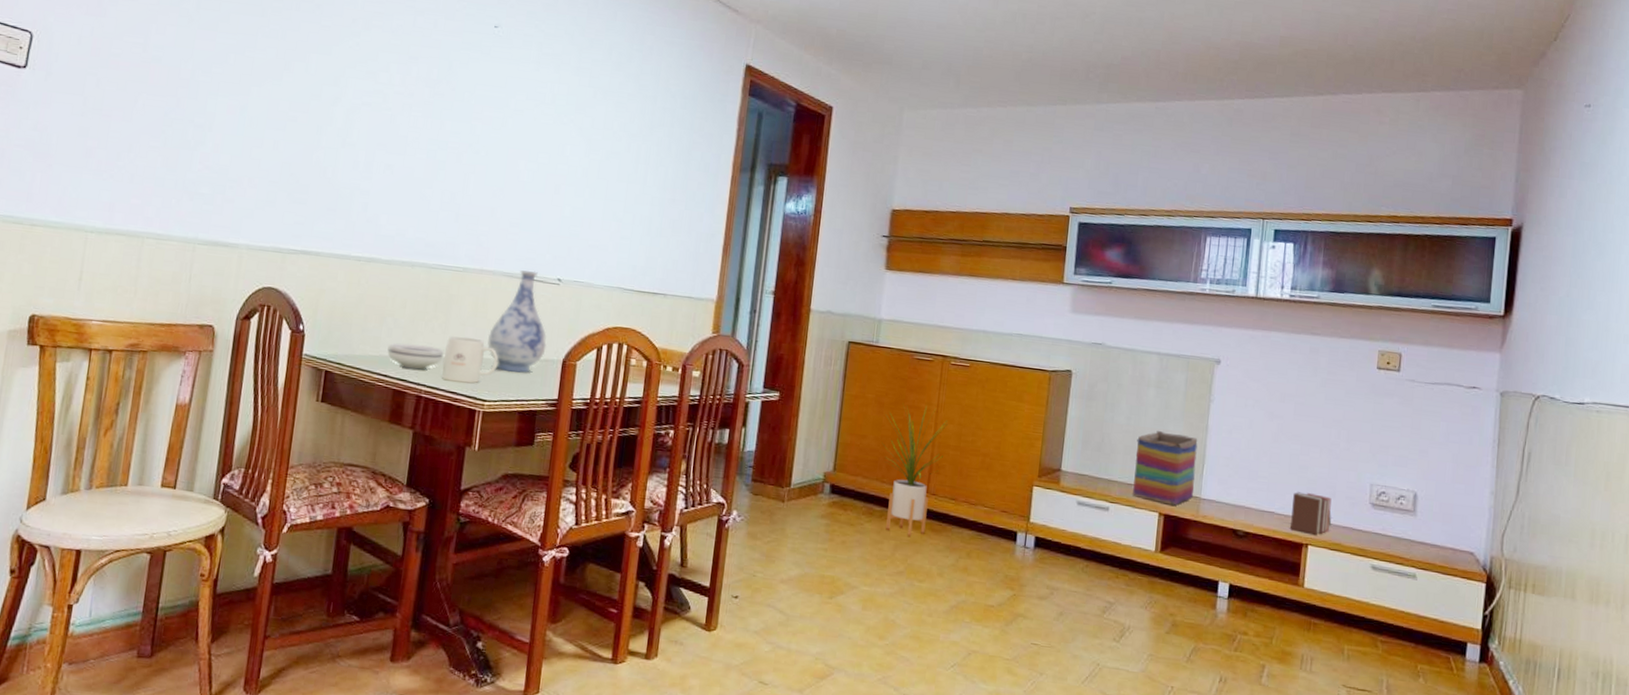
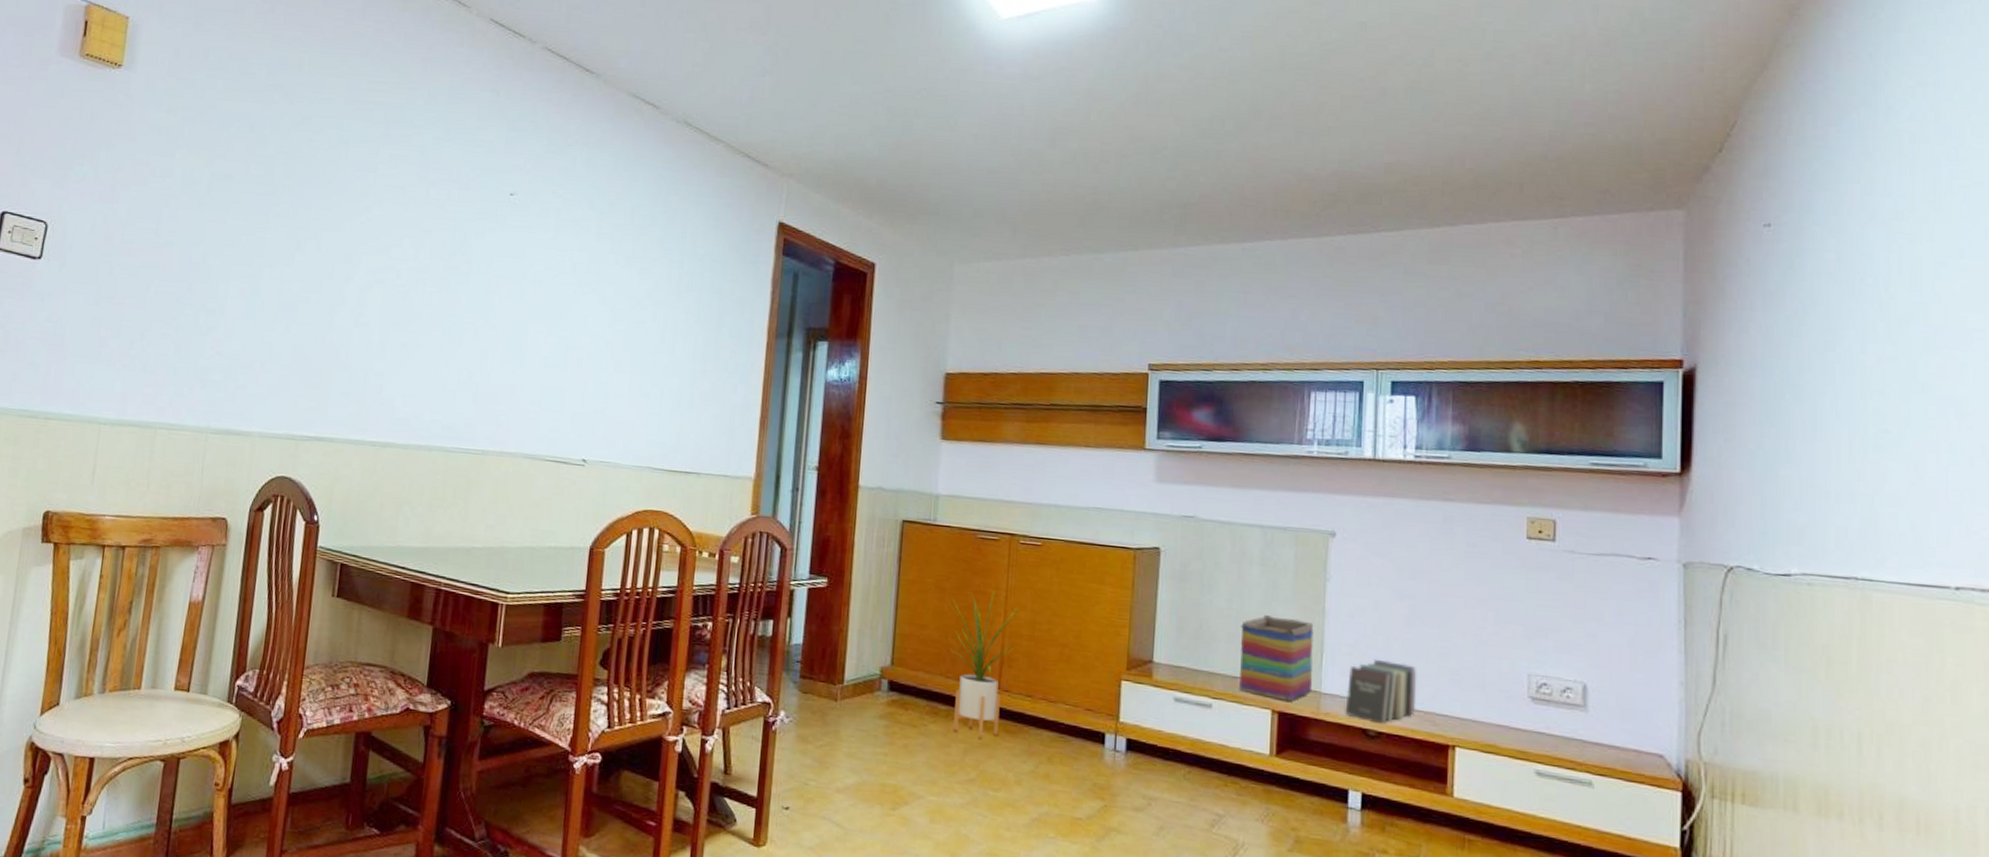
bowl: present [387,342,444,370] -> none [404,532,464,561]
mug: present [442,336,499,384] -> none [462,523,522,575]
vase: present [487,270,547,373] -> none [509,451,572,562]
books: none [1219,469,1281,525] -> present [1345,658,1417,723]
books: present [1290,492,1332,536] -> none [1432,684,1483,736]

